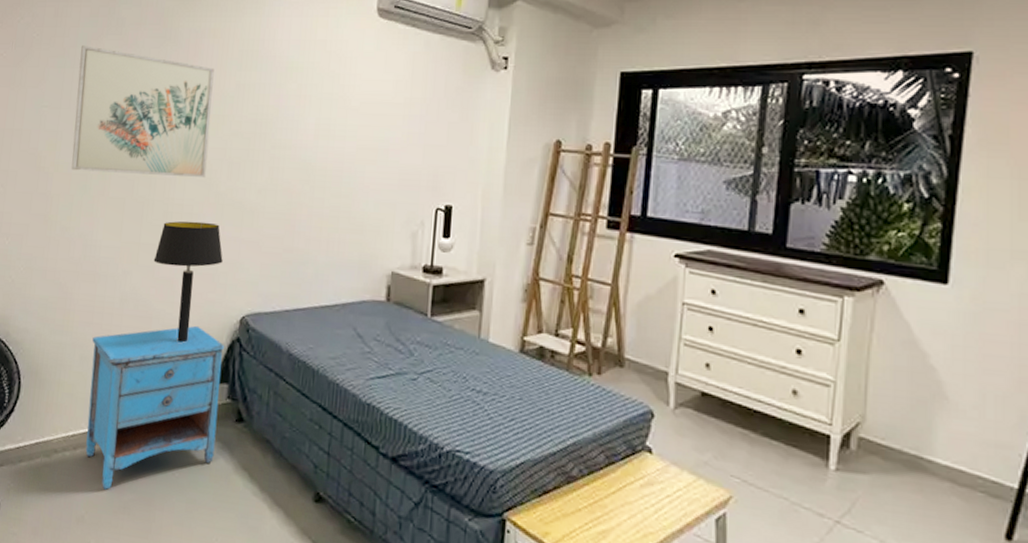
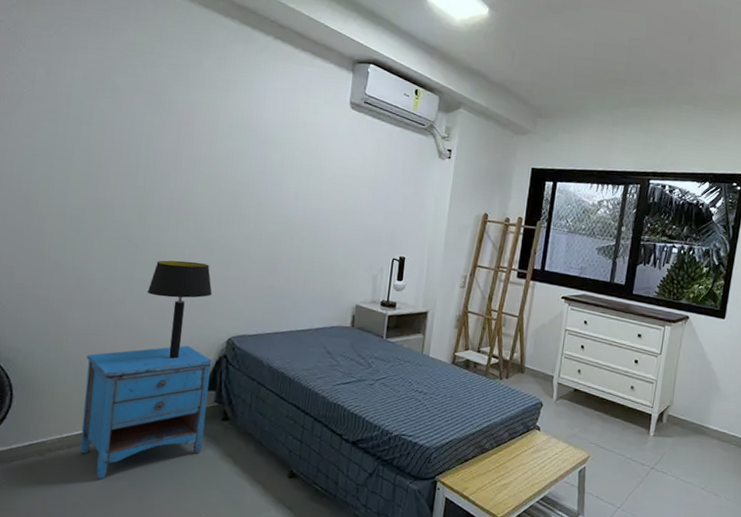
wall art: present [71,45,215,178] -> none [65,104,206,226]

